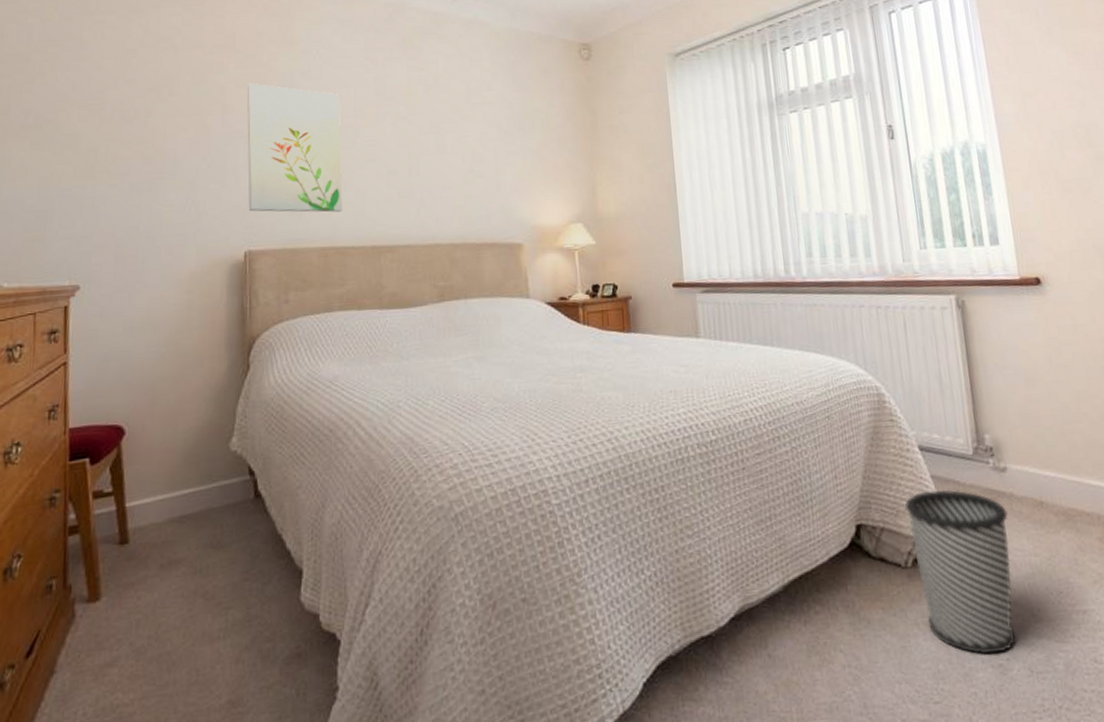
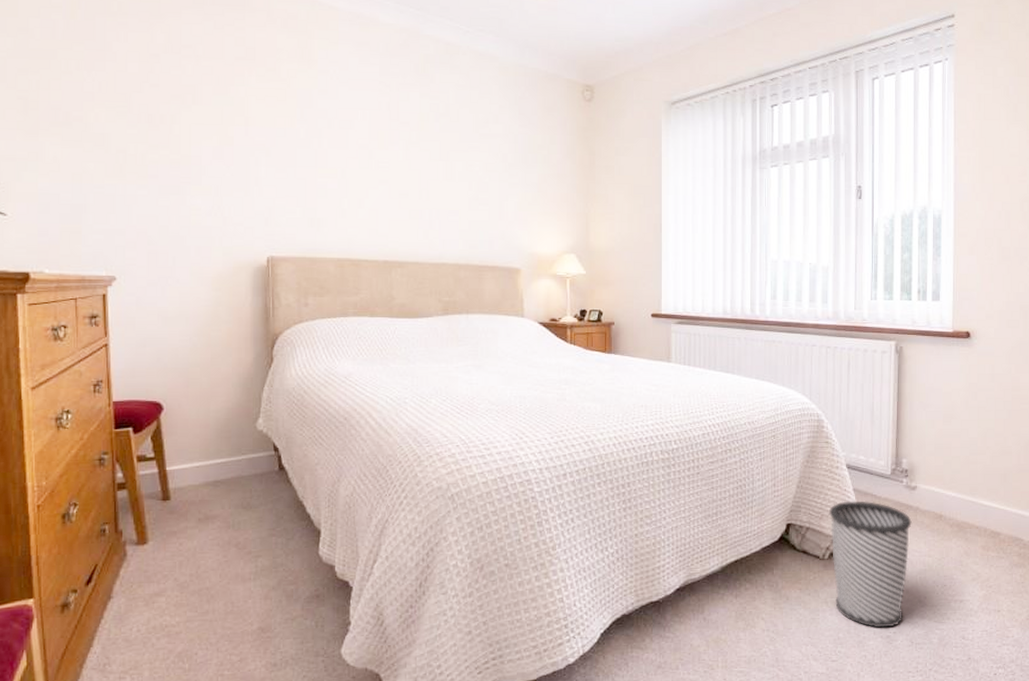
wall art: present [246,83,343,213] -> none [267,97,358,227]

